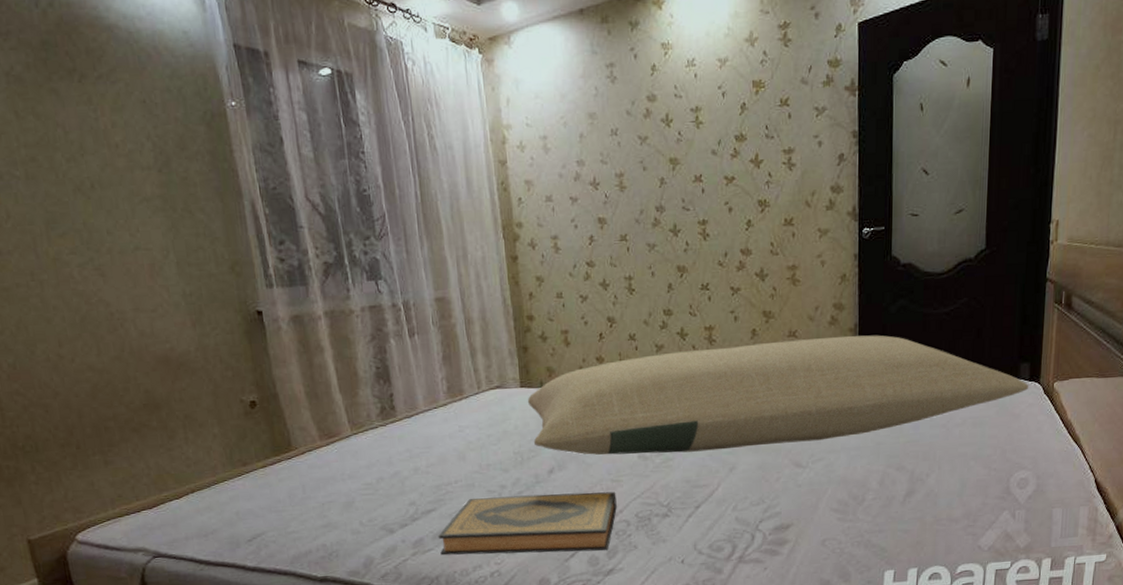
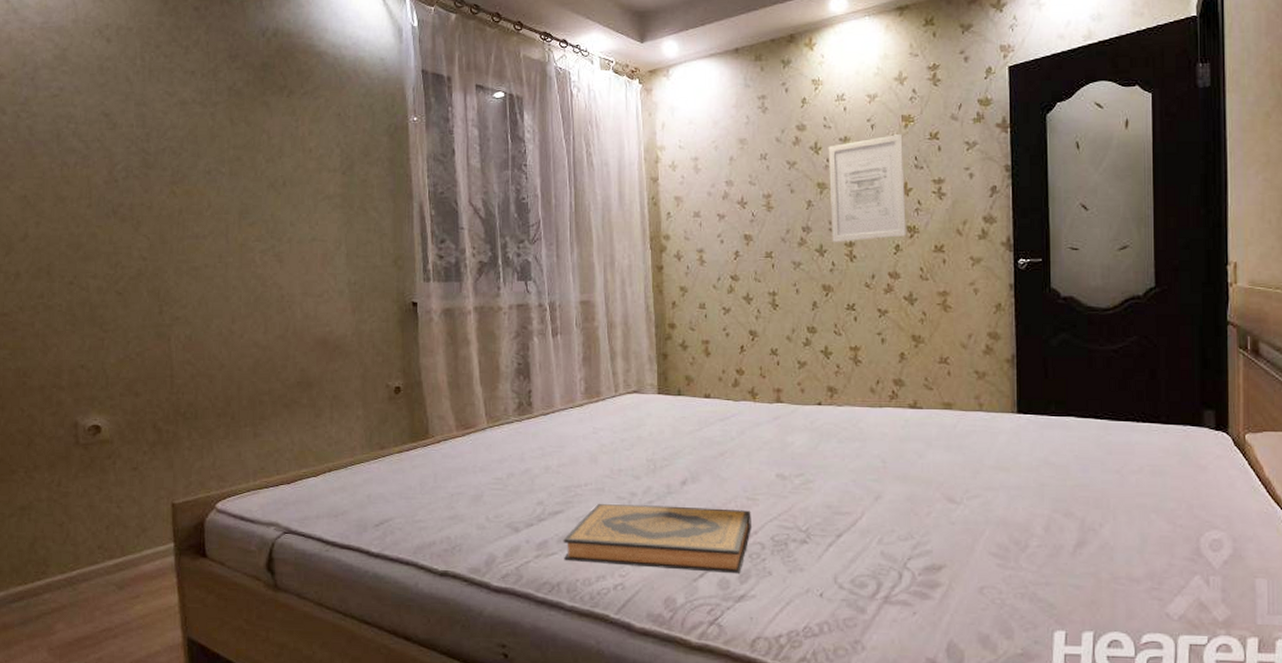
pillow: present [527,335,1029,455] -> none [664,366,1216,476]
wall art: none [679,100,757,221] -> present [828,133,906,242]

